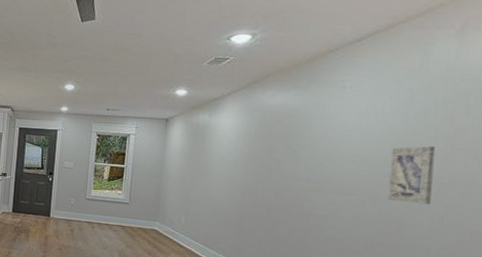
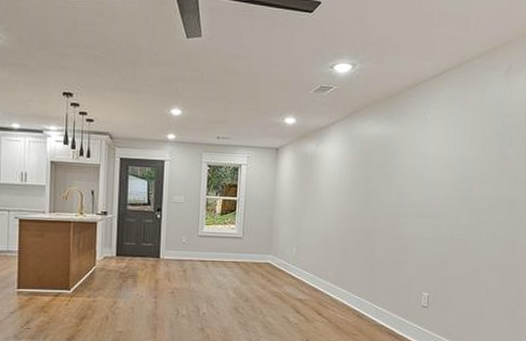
wall art: present [387,145,436,205] -> none [457,172,490,223]

